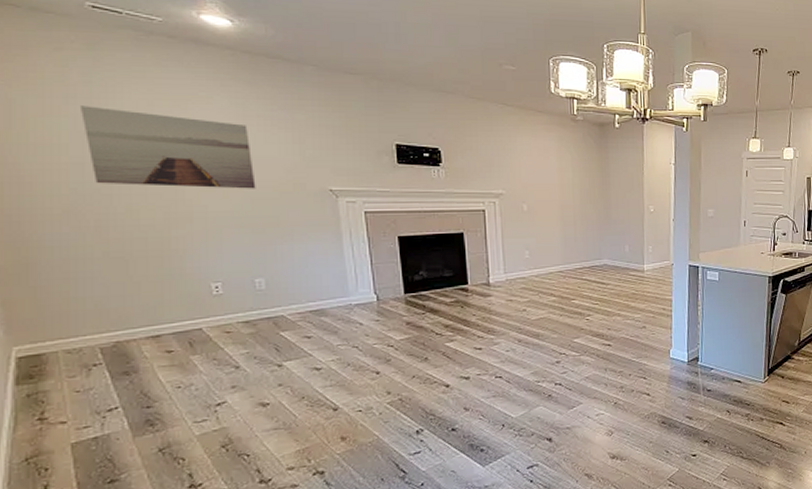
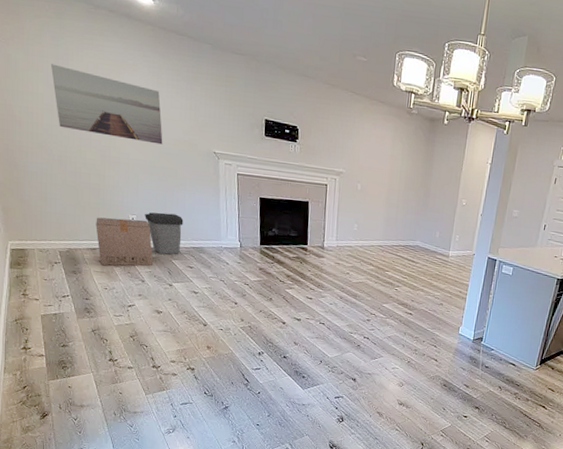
cardboard box: none [158,286,252,357] -> present [96,217,154,266]
trash can: none [234,272,293,328] -> present [145,212,184,255]

